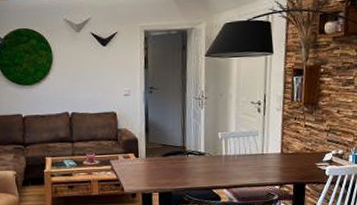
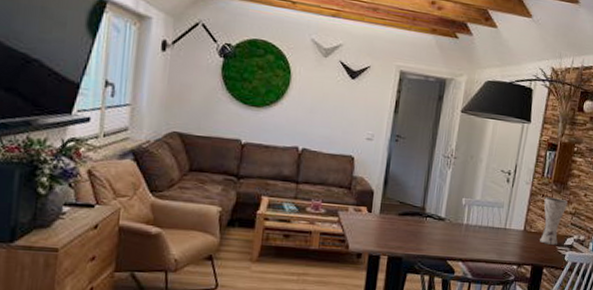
vase: none [297,118,321,163] -> present [540,197,568,245]

